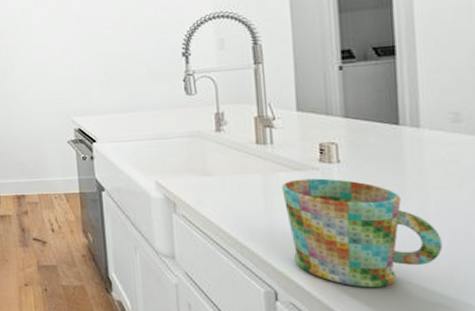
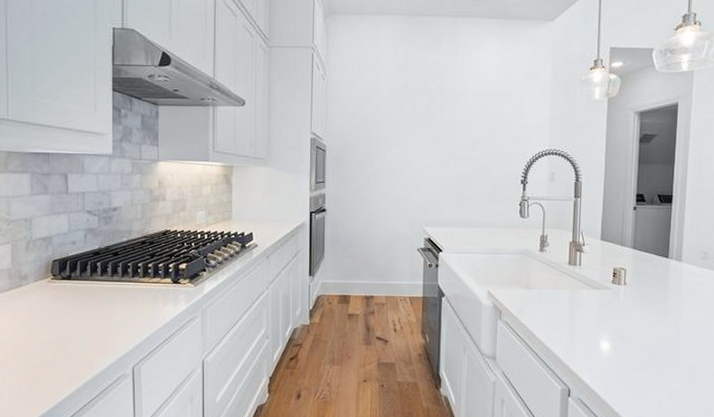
mug: present [282,178,443,288] -> none [583,296,686,387]

